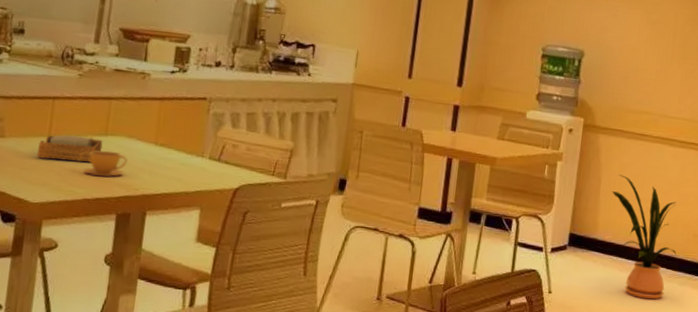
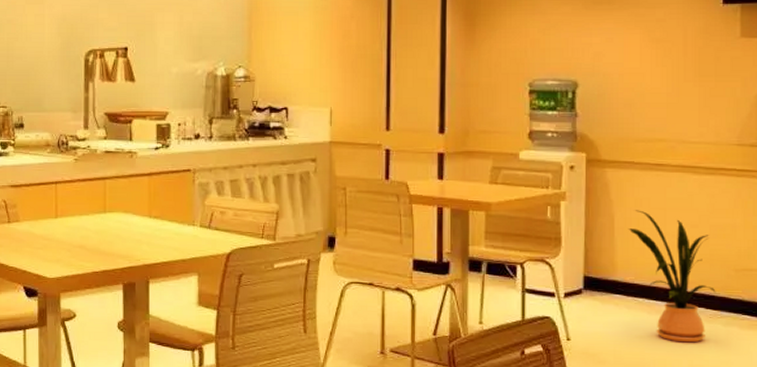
napkin holder: present [37,135,103,163] -> none [49,215,103,239]
teacup: present [83,150,127,177] -> none [89,226,126,251]

